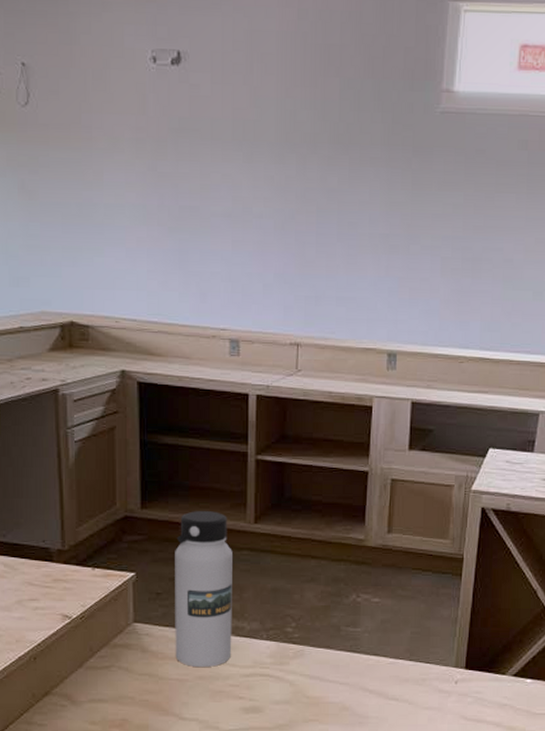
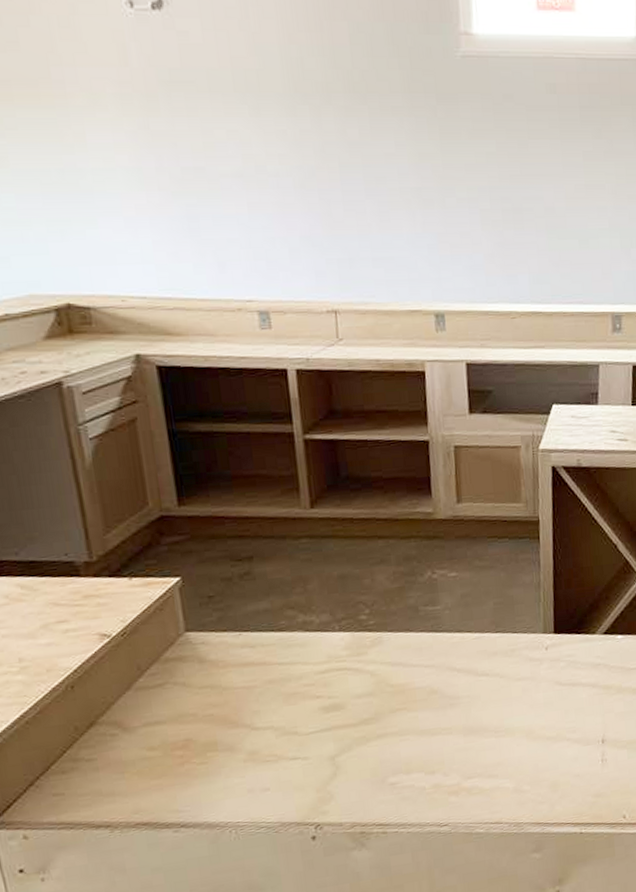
water bottle: present [175,511,232,667] -> none [223,500,303,671]

